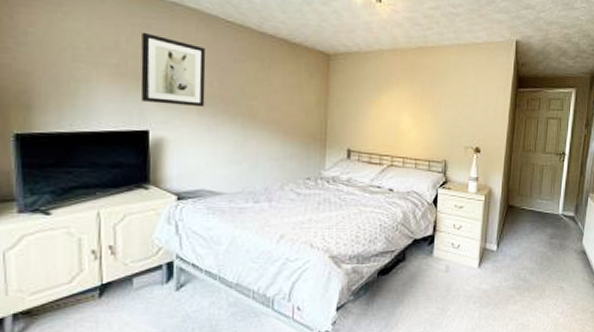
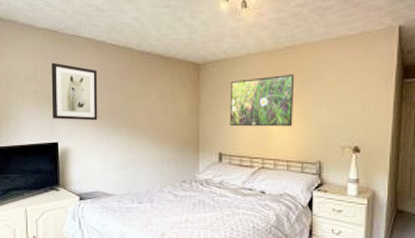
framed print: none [359,74,425,126] -> present [229,74,295,127]

